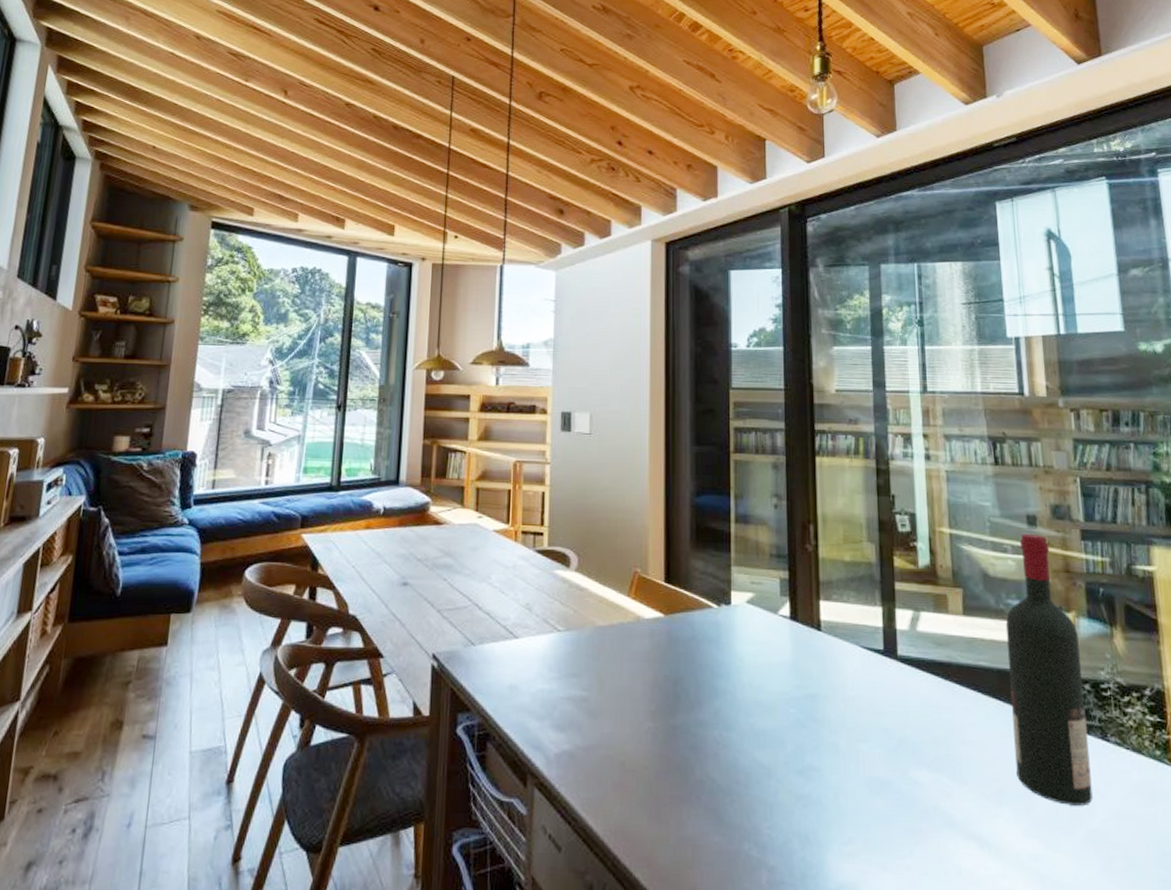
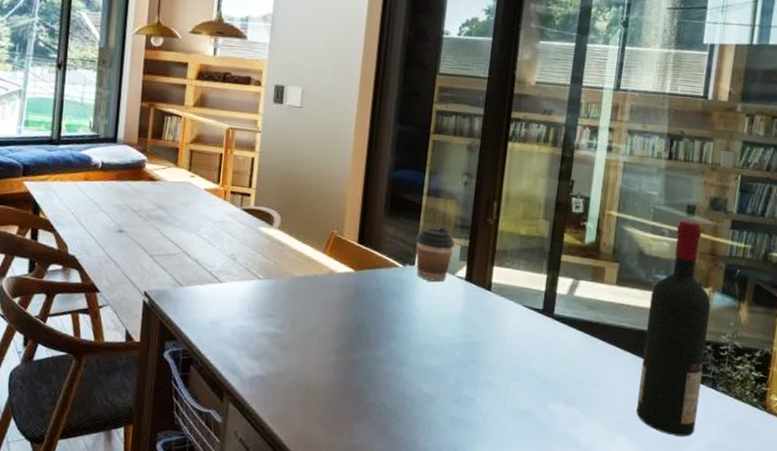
coffee cup: none [728,557,772,623] -> present [416,226,455,282]

